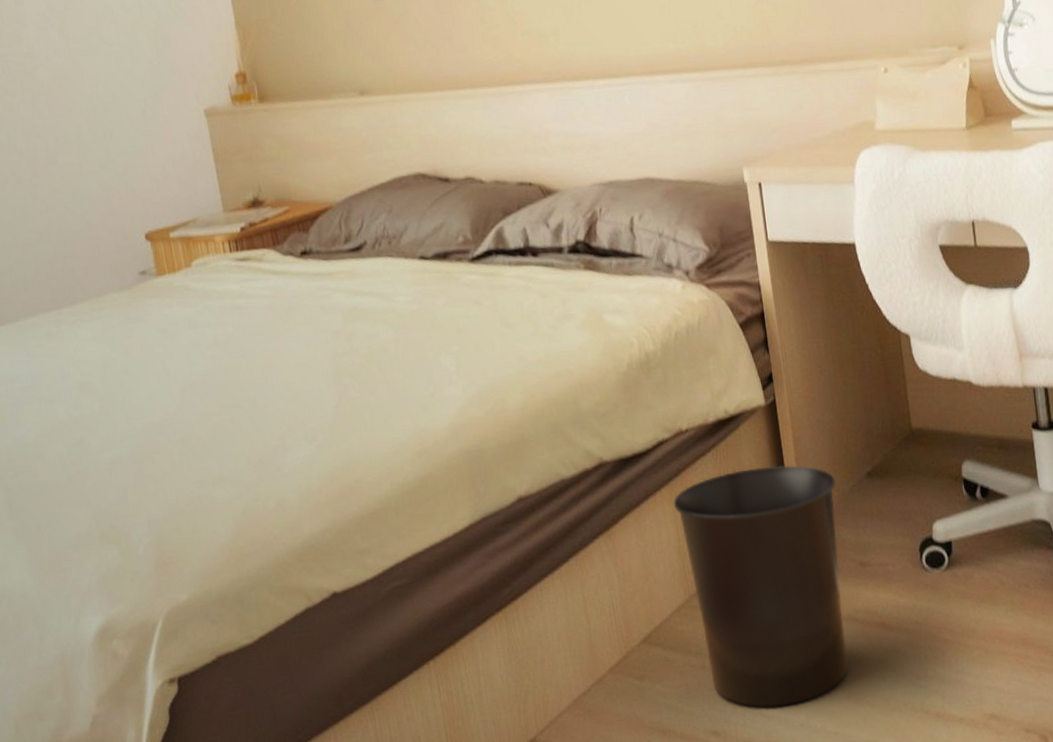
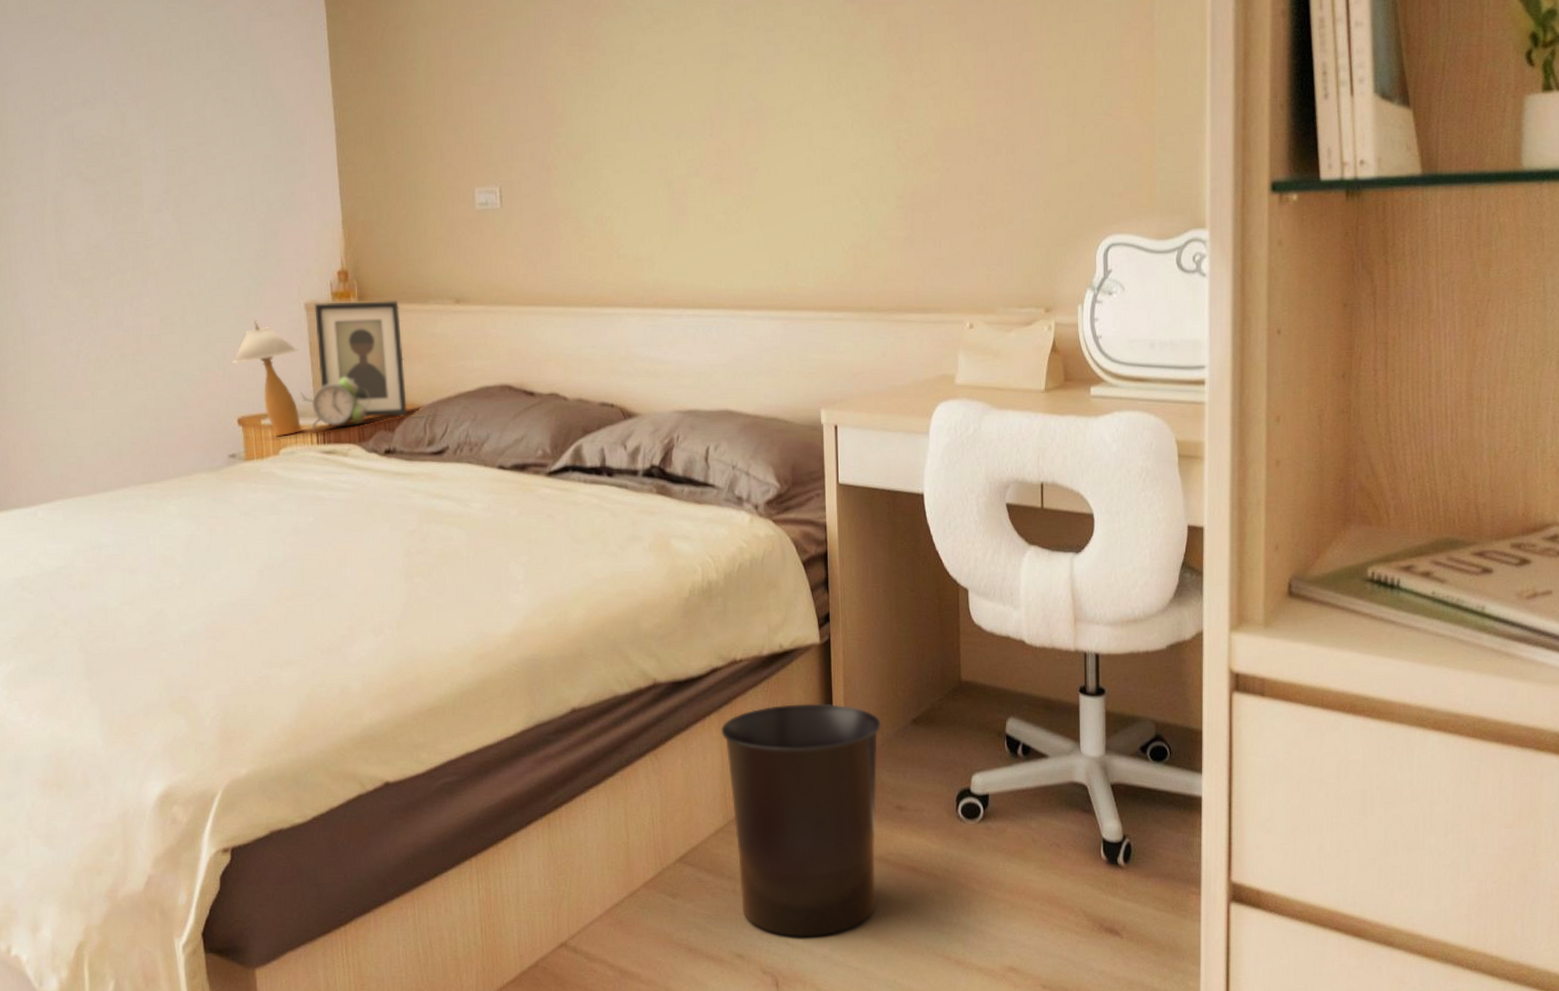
table lamp: none [134,132,213,248] -> present [232,320,302,436]
alarm clock: none [208,180,281,240] -> present [300,376,370,432]
picture frame: none [214,98,321,221] -> present [314,301,408,418]

